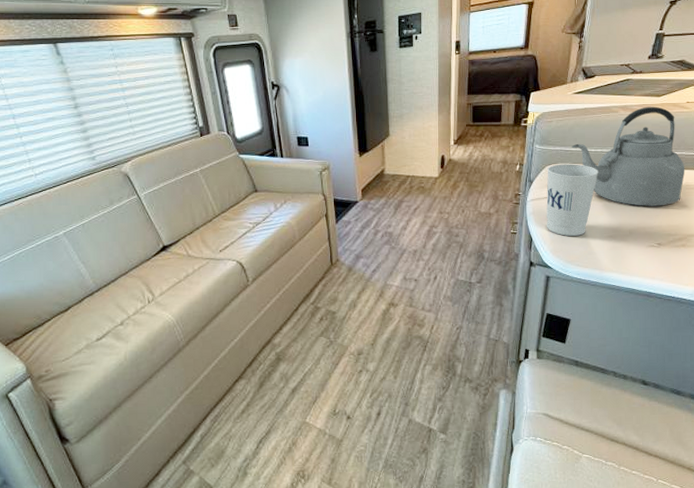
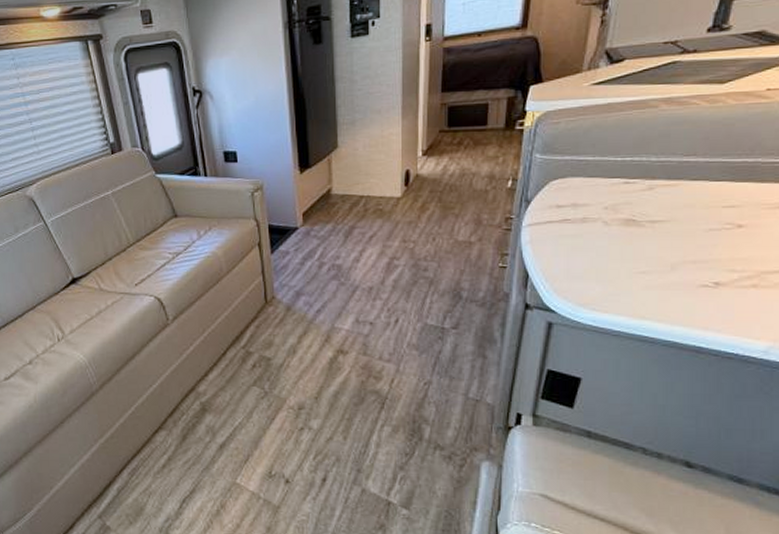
cup: present [546,164,598,236] -> none [548,177,626,271]
kettle: present [572,106,685,206] -> none [588,97,761,233]

